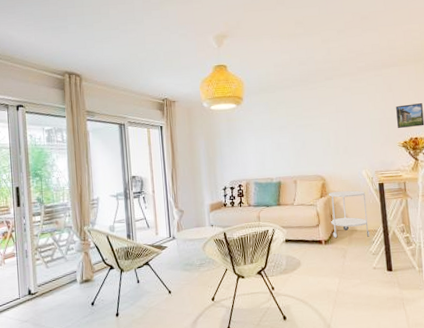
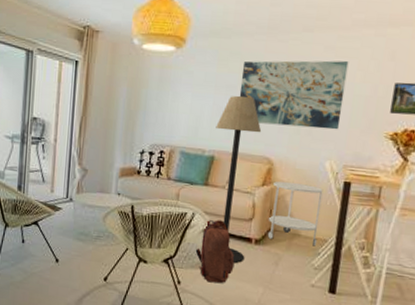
floor lamp: none [277,132,320,263] -> present [216,95,262,264]
backpack: none [281,230,313,283] -> present [195,220,235,283]
wall art: none [288,97,366,151] -> present [239,60,349,130]

